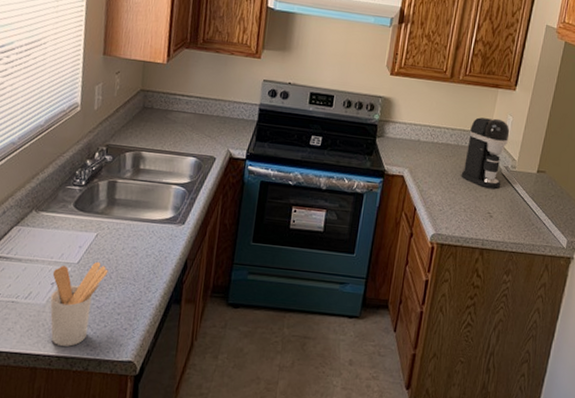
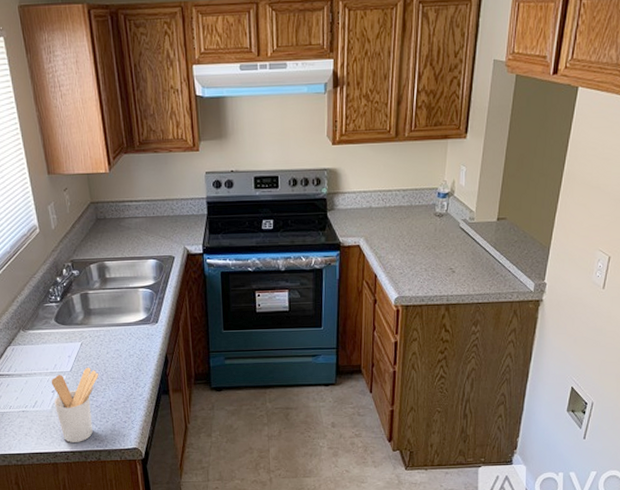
coffee maker: present [461,117,510,189] -> none [418,171,464,244]

